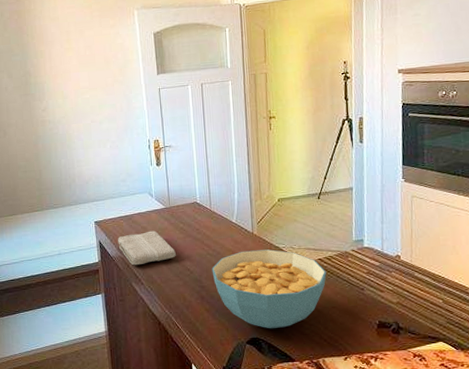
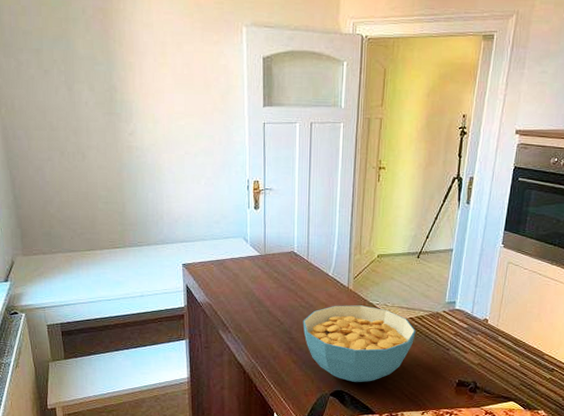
washcloth: present [118,230,177,266] -> none [207,278,268,313]

